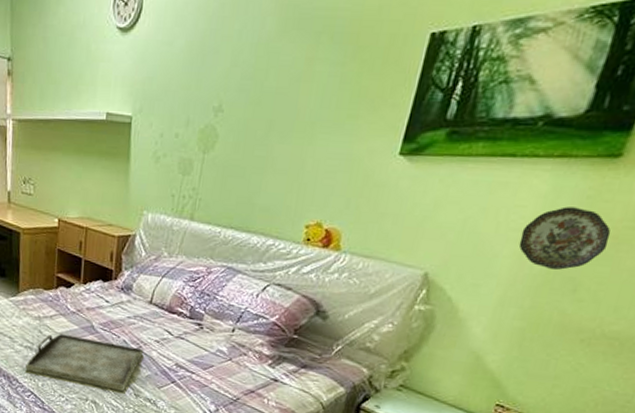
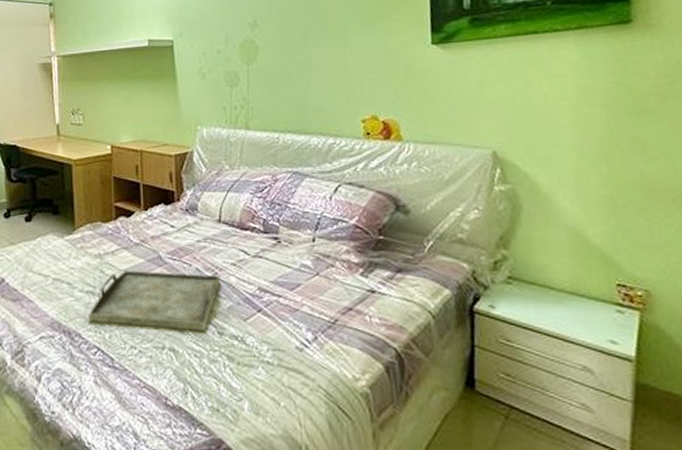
decorative plate: present [518,206,611,270] -> none [570,71,656,132]

